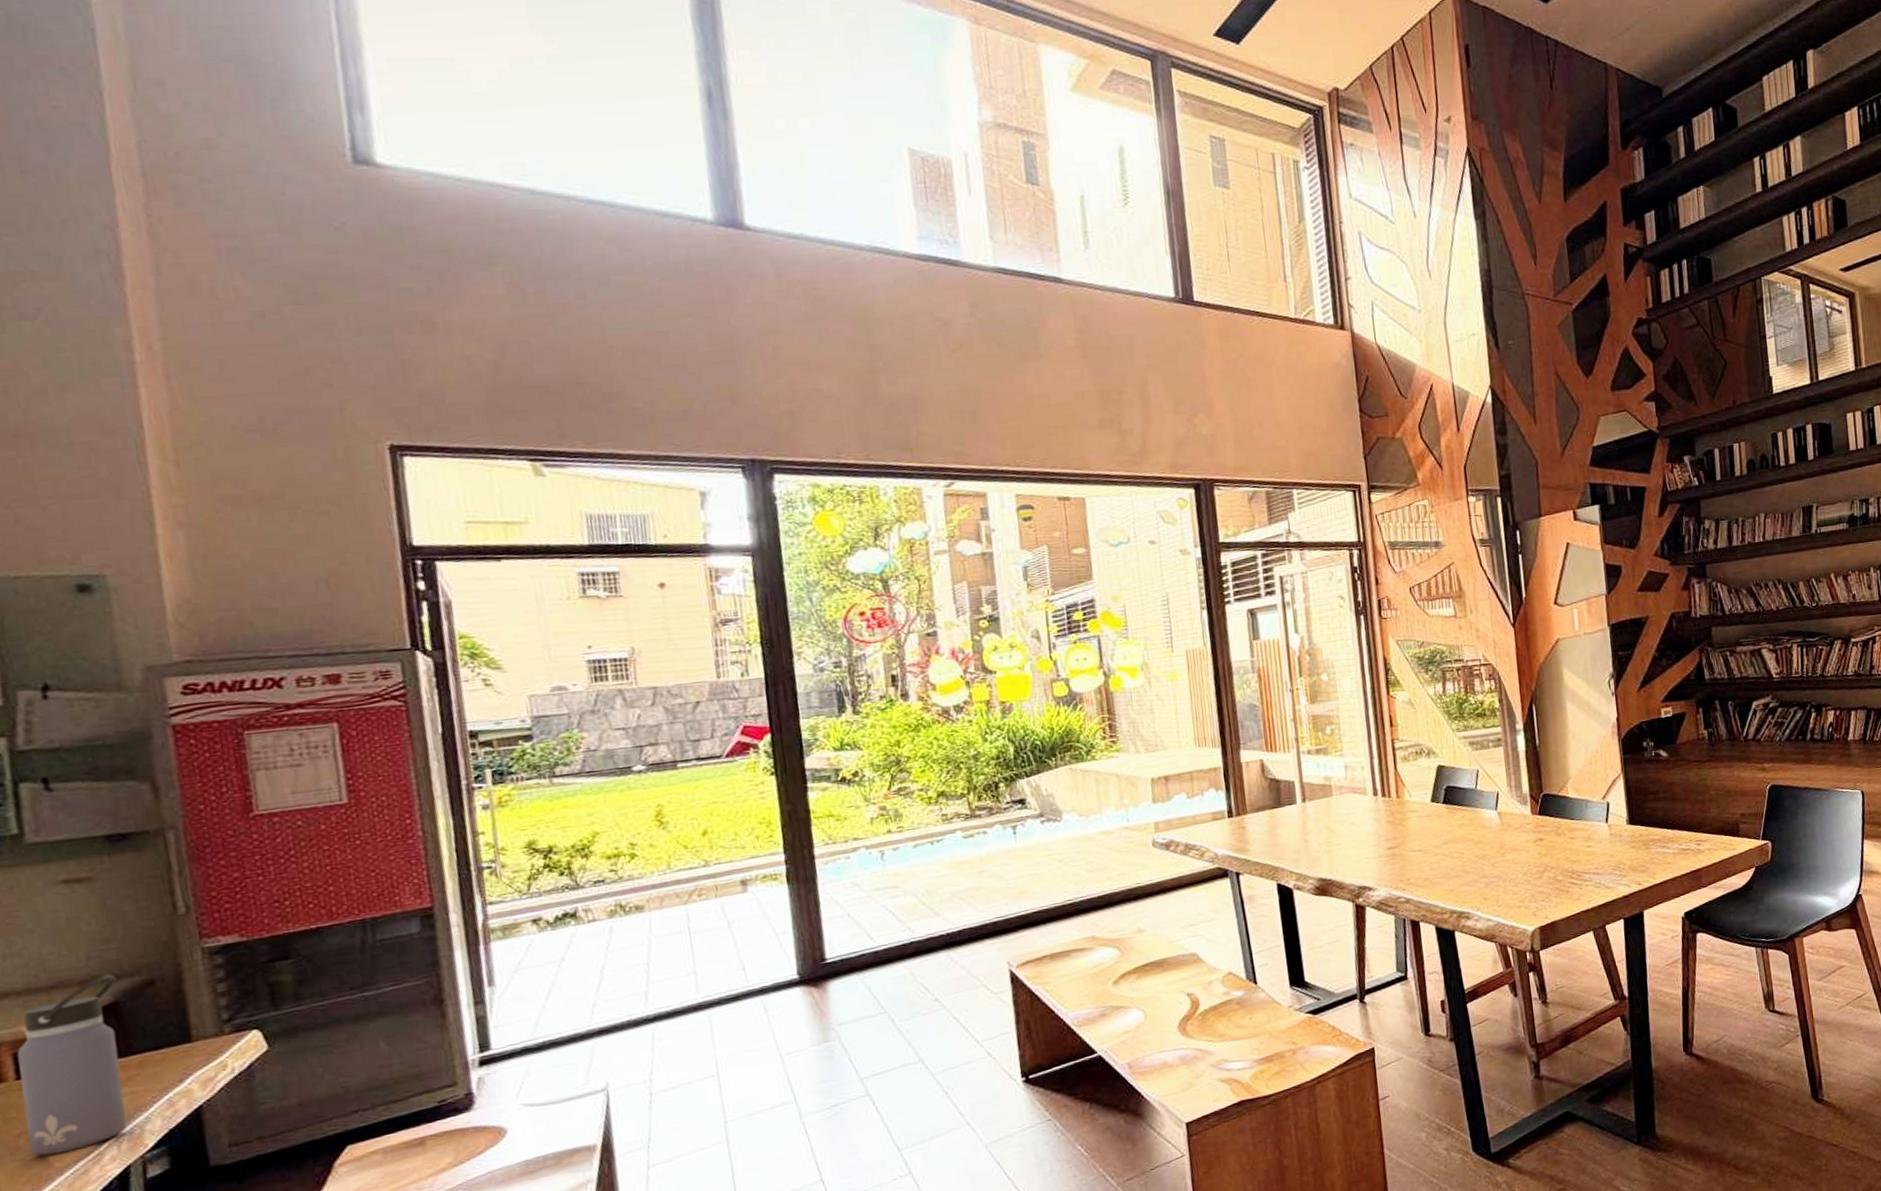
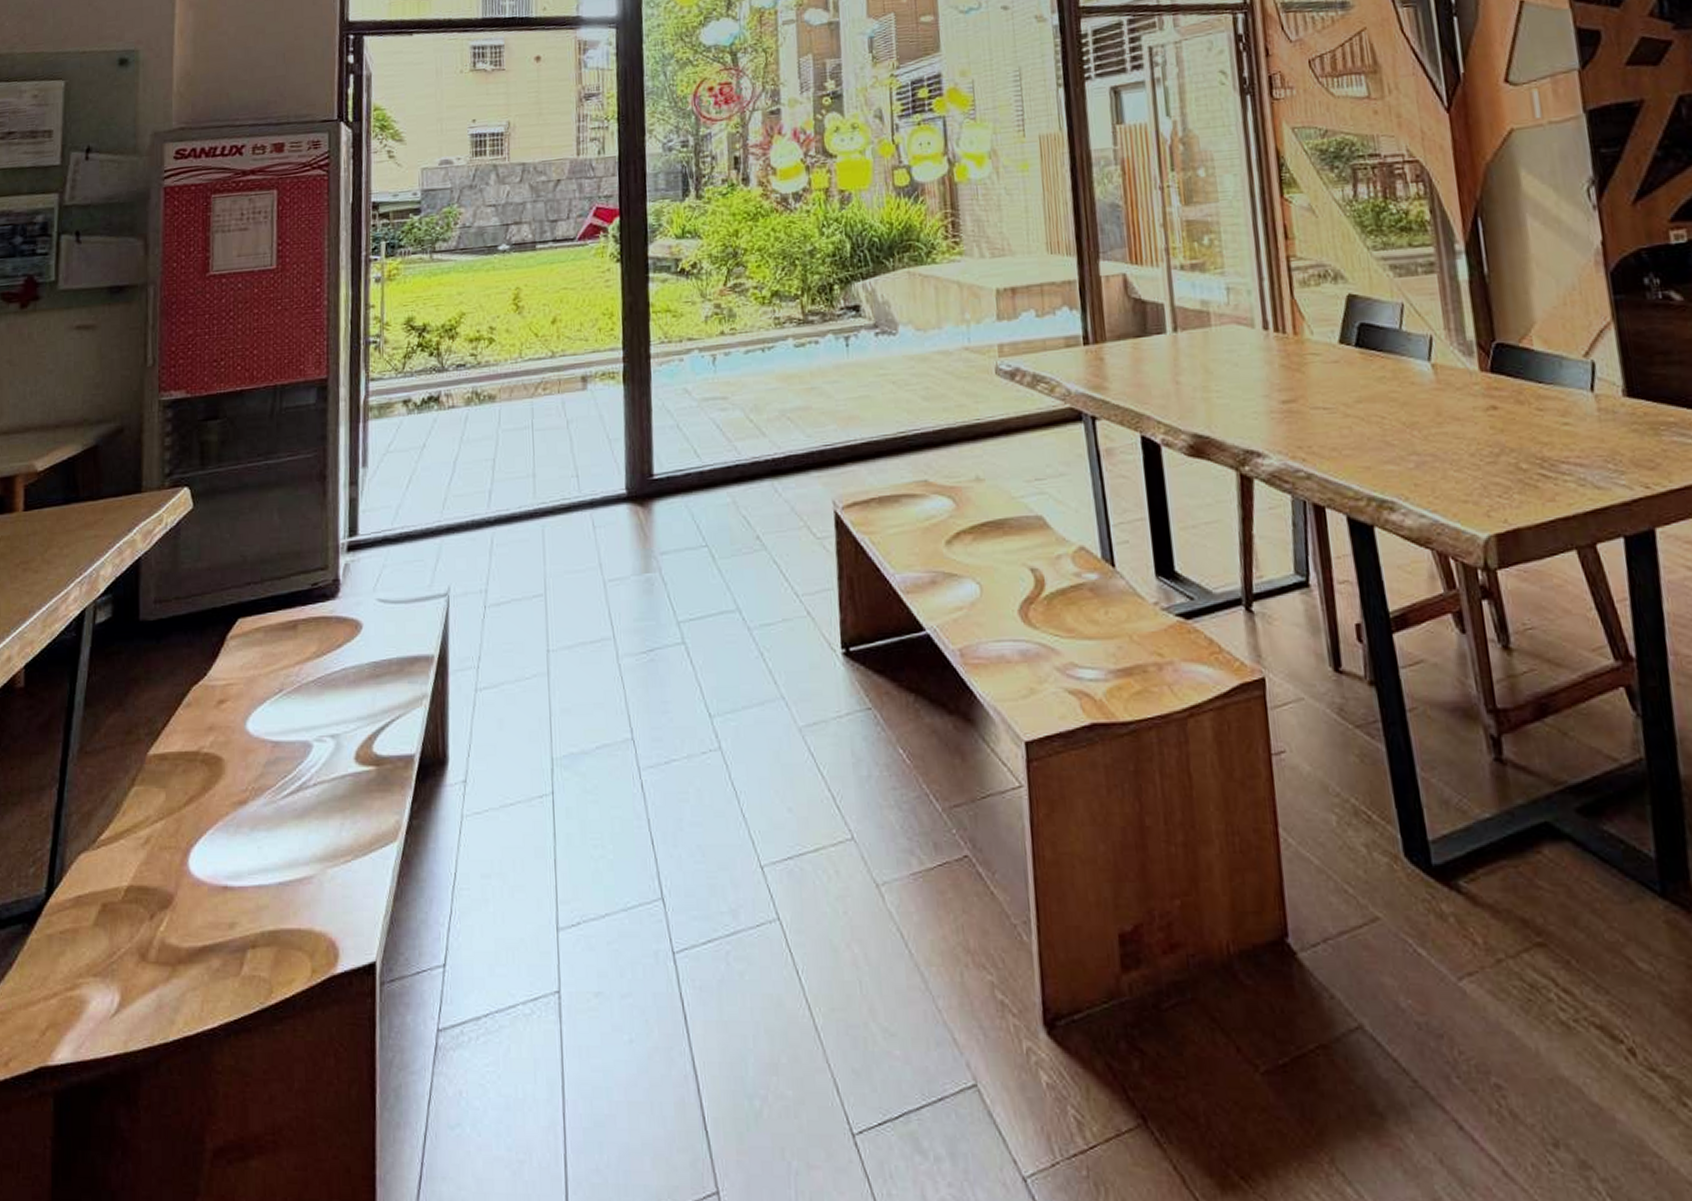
water bottle: present [17,973,127,1156] -> none [23,417,99,588]

